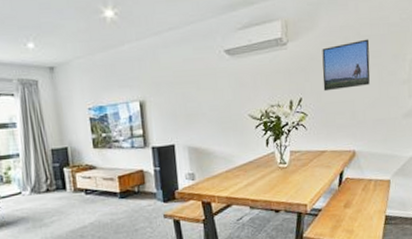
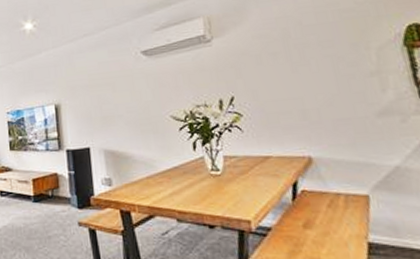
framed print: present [322,39,371,92] -> none [254,28,323,89]

